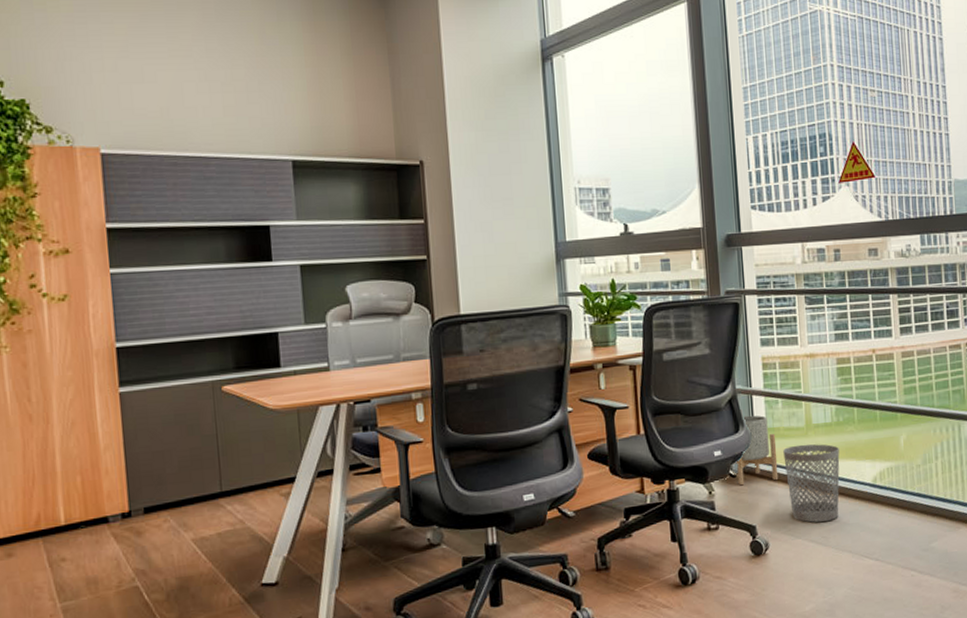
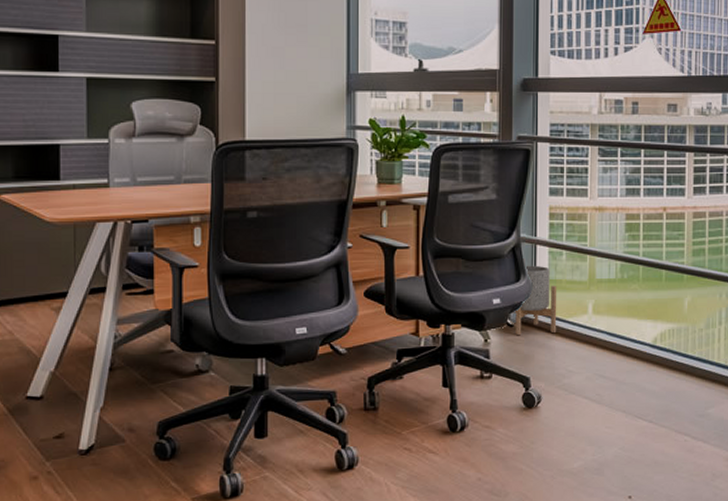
wastebasket: present [783,444,840,523] -> none [563,299,621,380]

